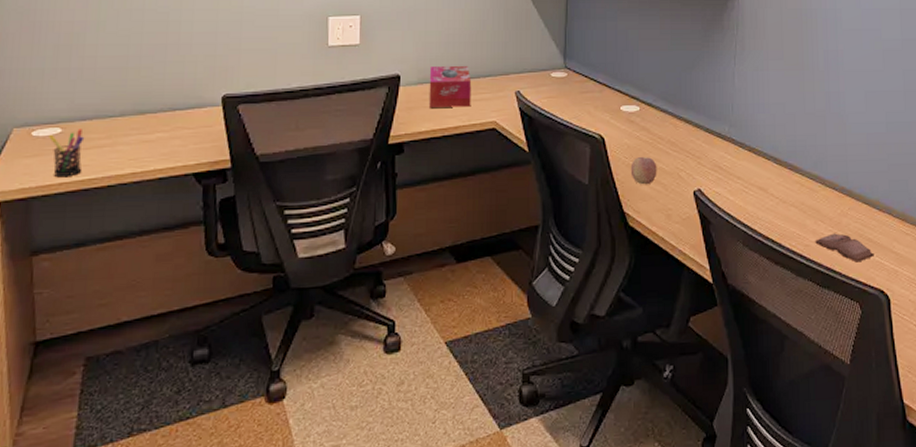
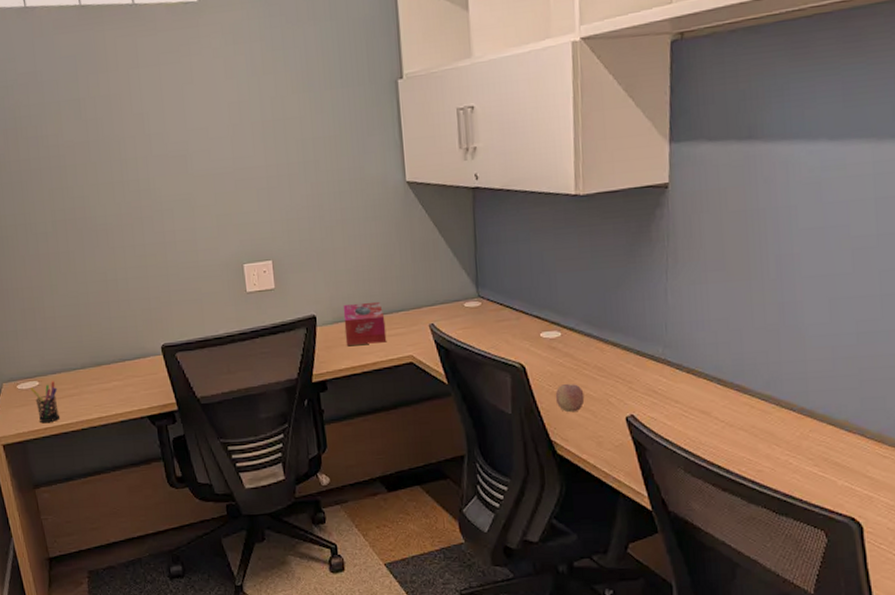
book: present [815,233,874,263] -> none [769,457,843,488]

